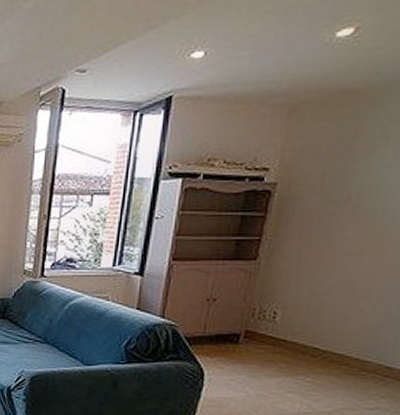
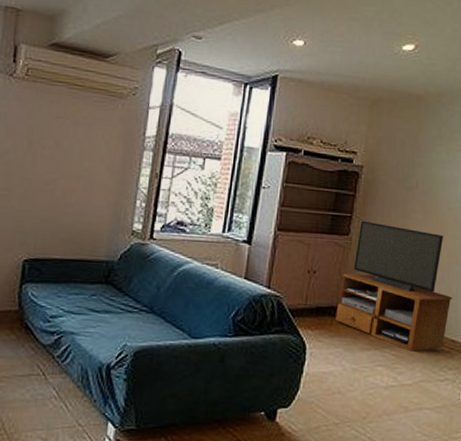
tv stand: none [238,243,392,379] -> present [335,220,453,352]

